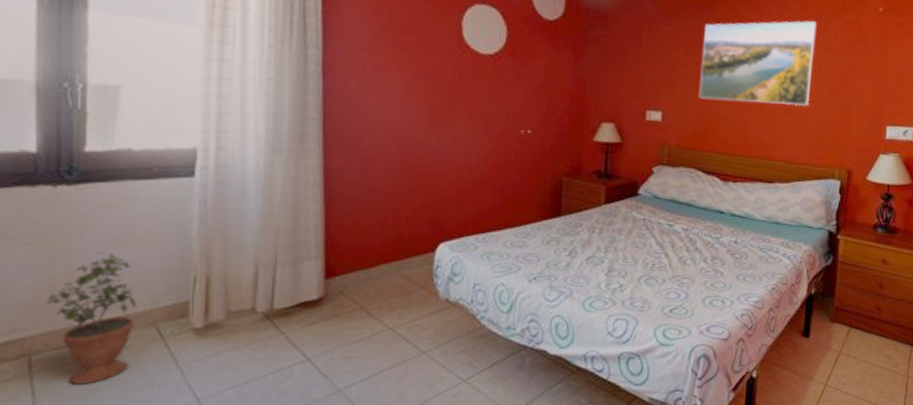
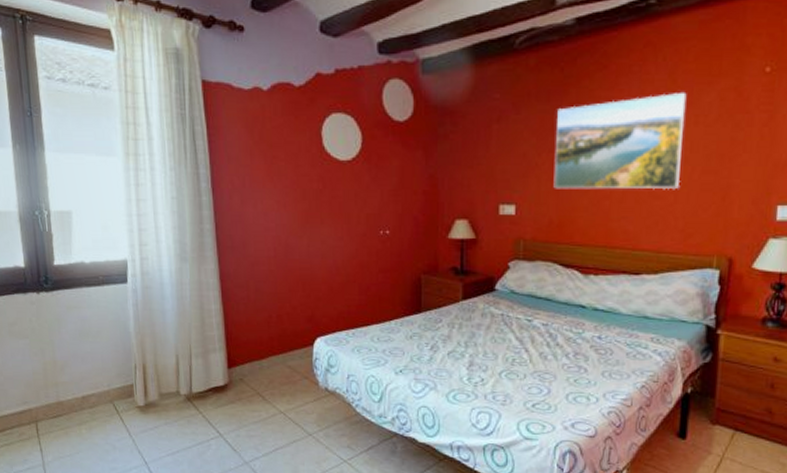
potted plant: present [46,252,136,385] -> none [42,344,99,446]

